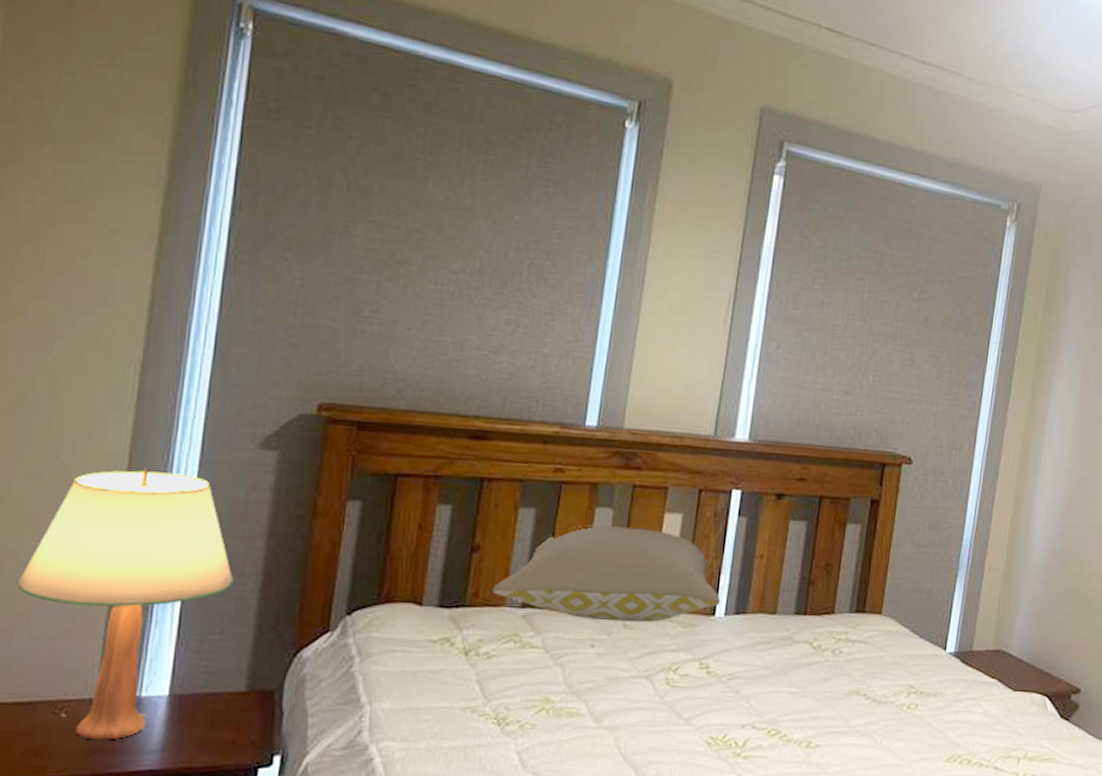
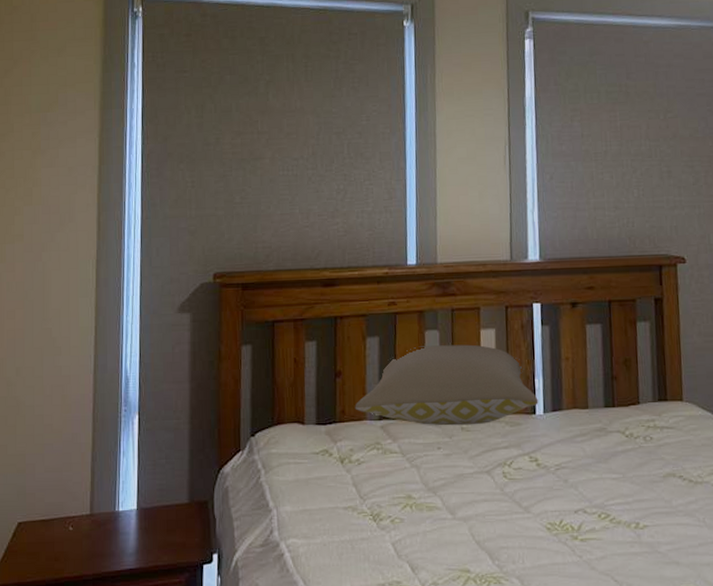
table lamp: present [16,466,234,741] -> none [34,335,171,547]

